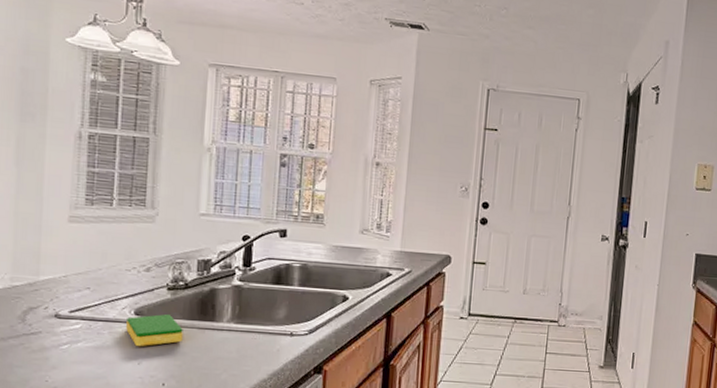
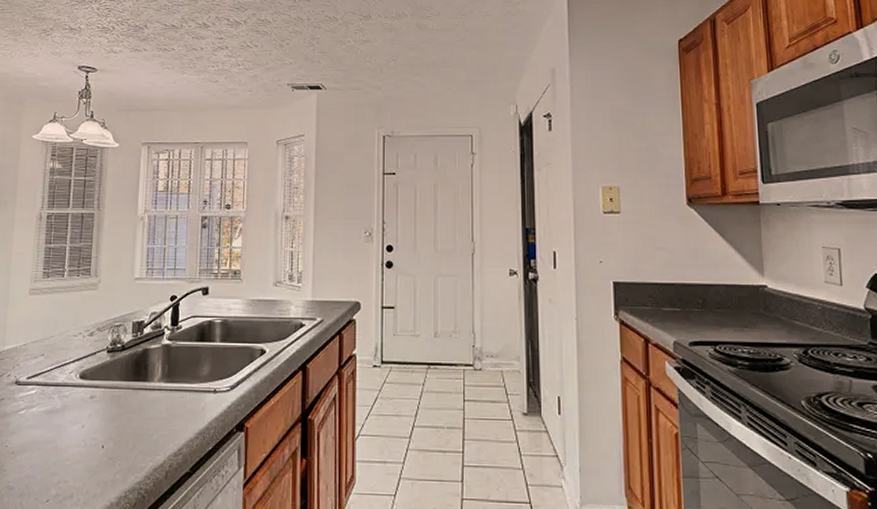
dish sponge: present [126,314,183,346] -> none [72,377,120,409]

